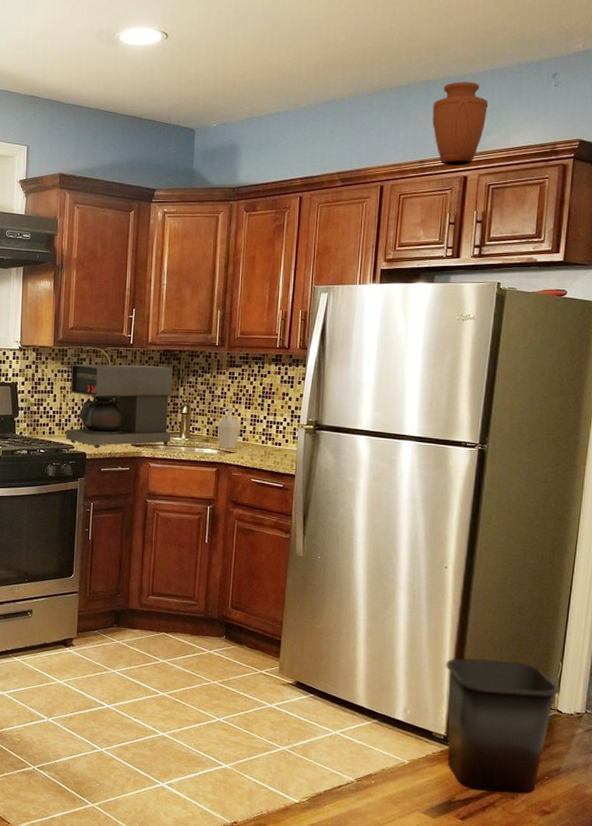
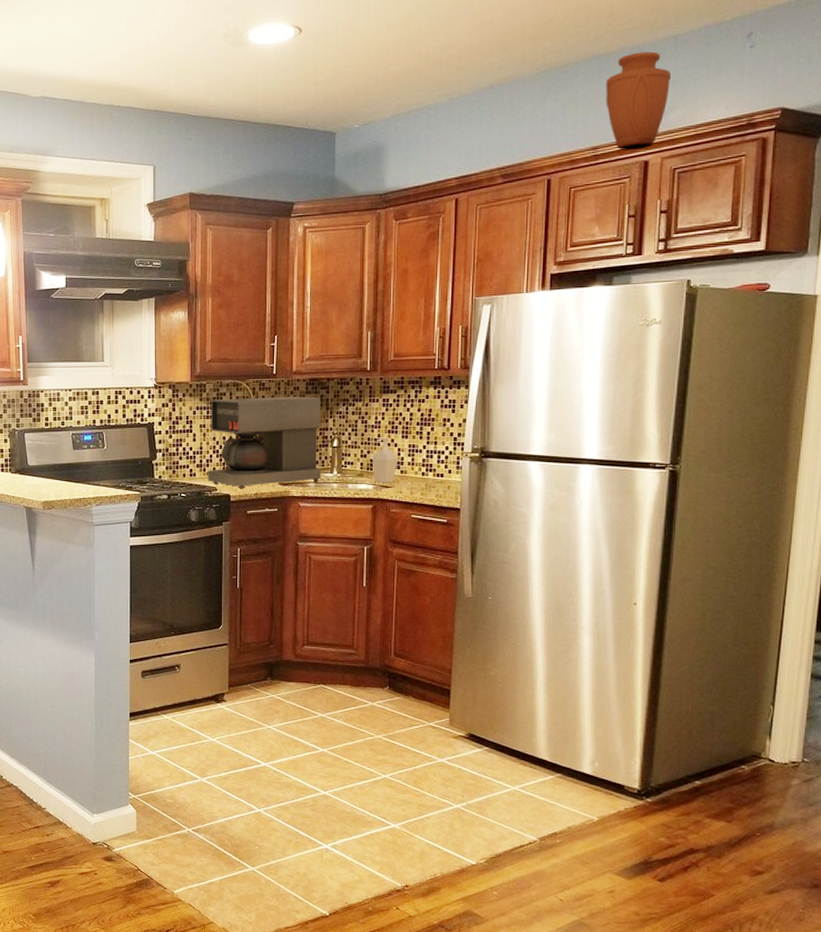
waste bin: present [446,658,559,794] -> none [638,704,771,852]

